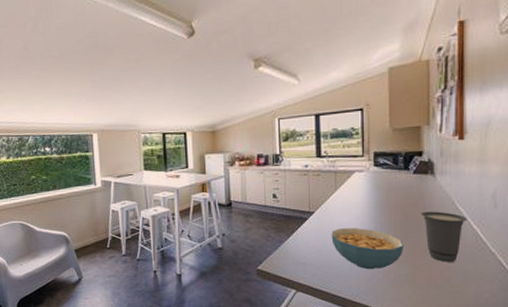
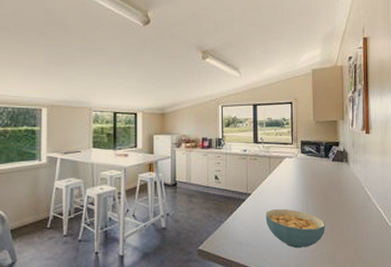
cup: present [421,211,467,262] -> none [338,195,374,241]

